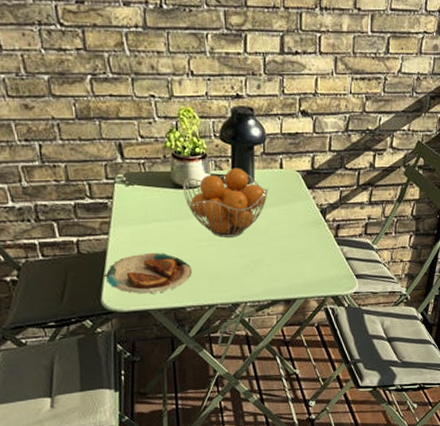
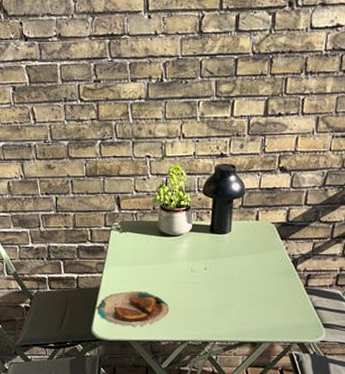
fruit basket: present [183,168,269,238] -> none [167,219,244,281]

